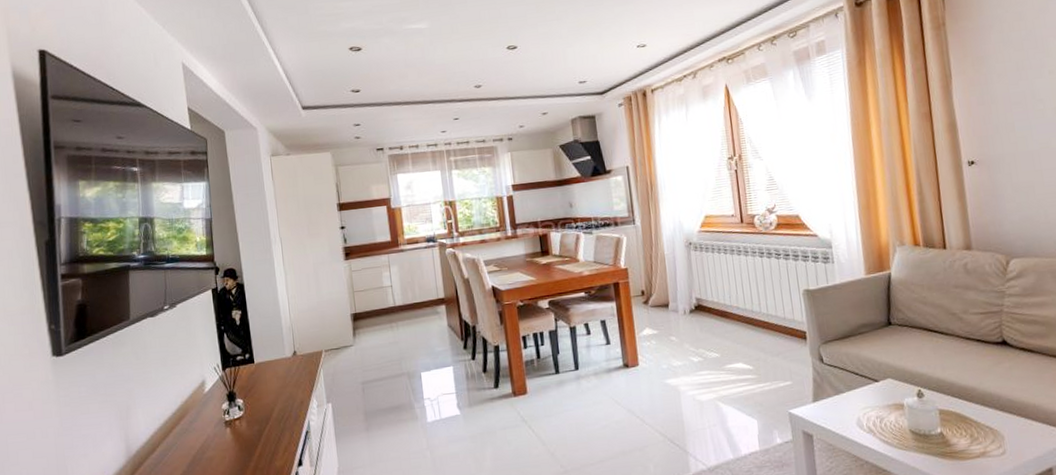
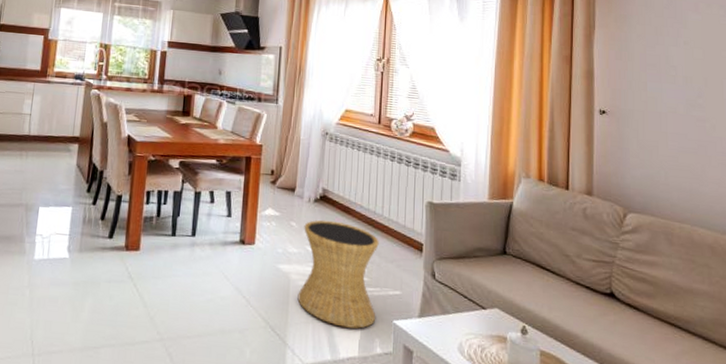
side table: none [684,327,771,426] -> present [297,220,379,329]

